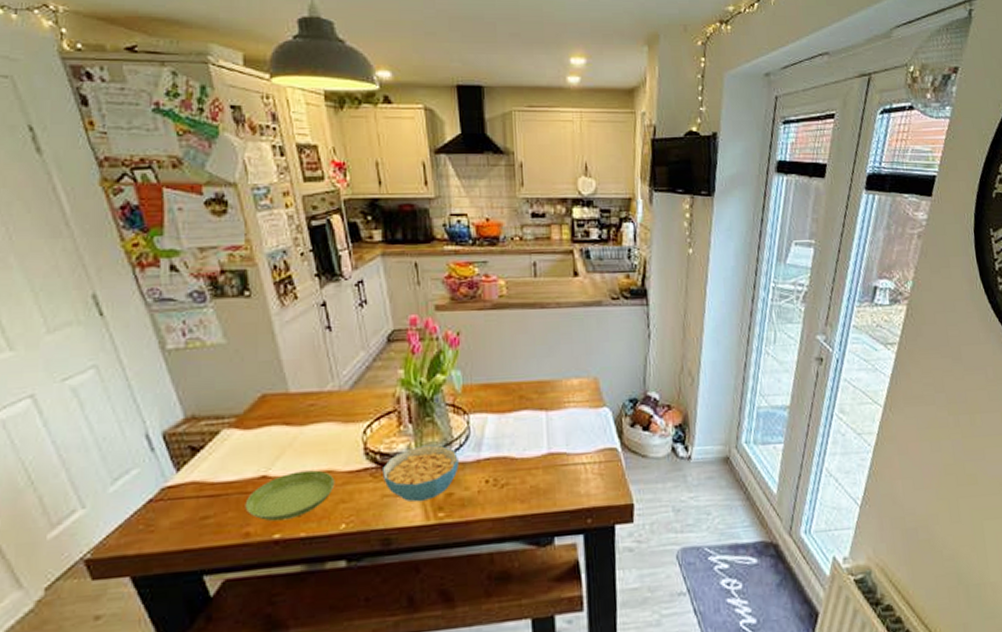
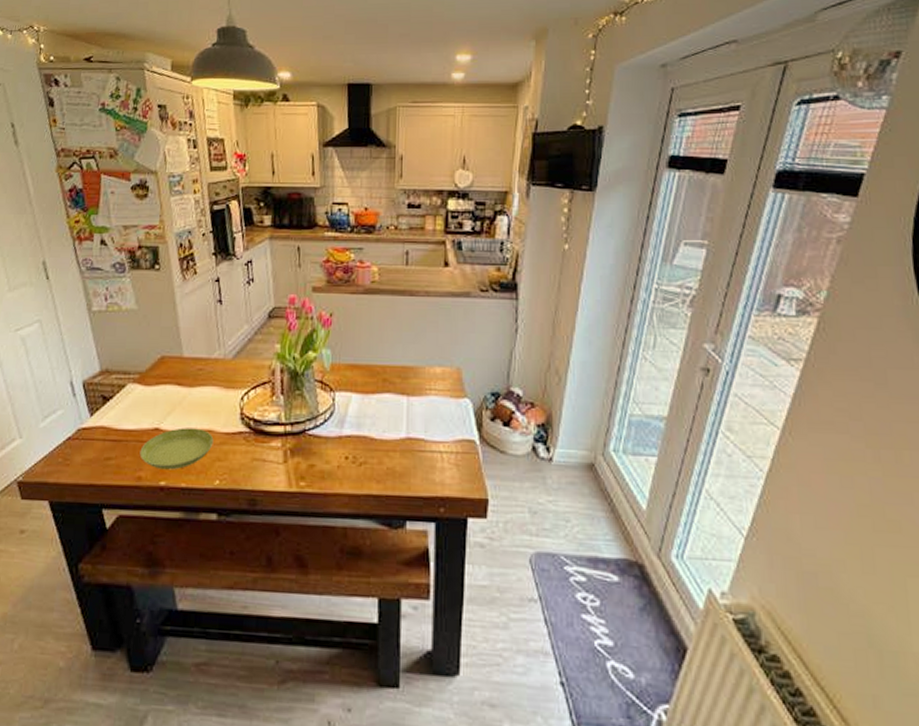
cereal bowl: present [383,445,459,502] -> none [254,417,322,470]

